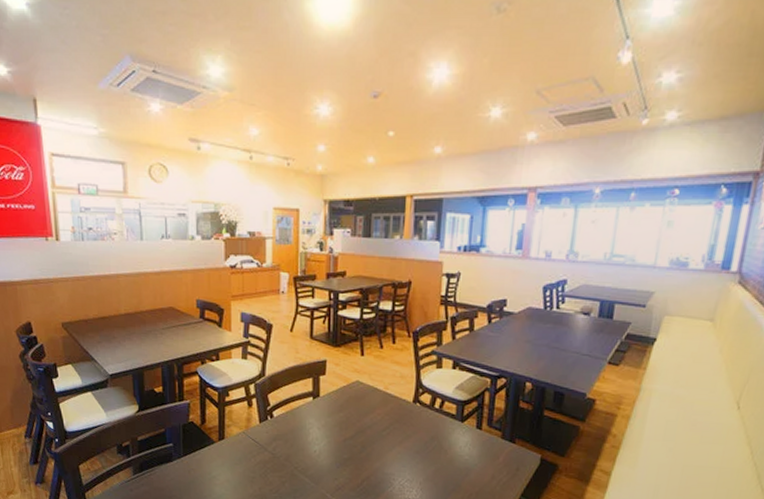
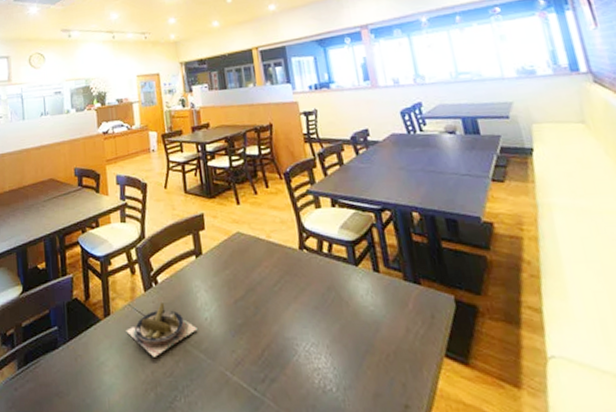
plate: none [238,433,306,477] -> present [126,301,198,357]

